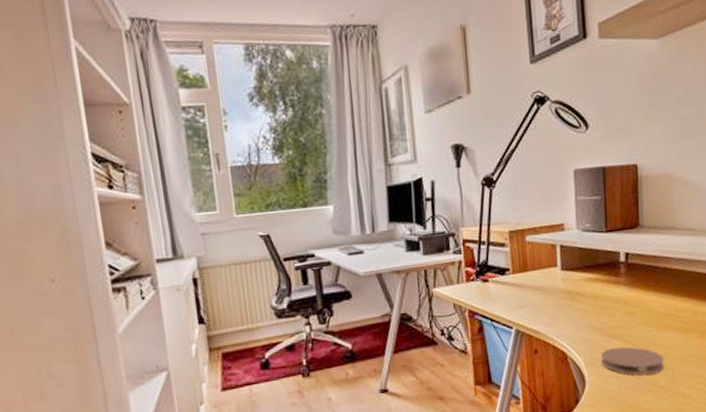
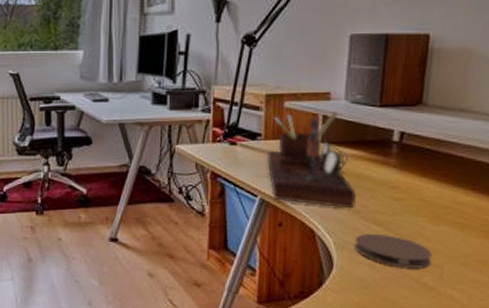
desk organizer: none [517,241,597,330] -> present [267,112,356,209]

